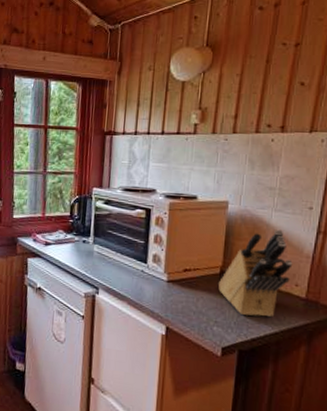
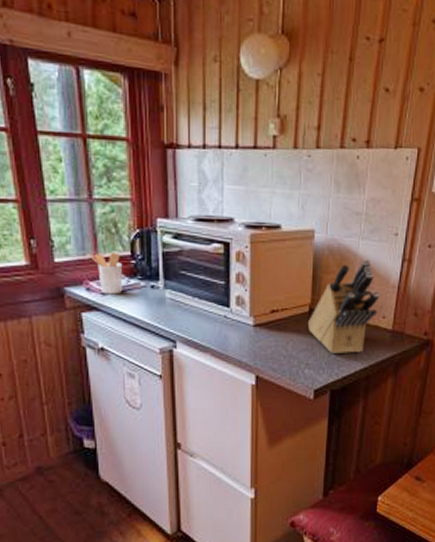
utensil holder: none [37,213,63,246] -> present [87,252,123,295]

